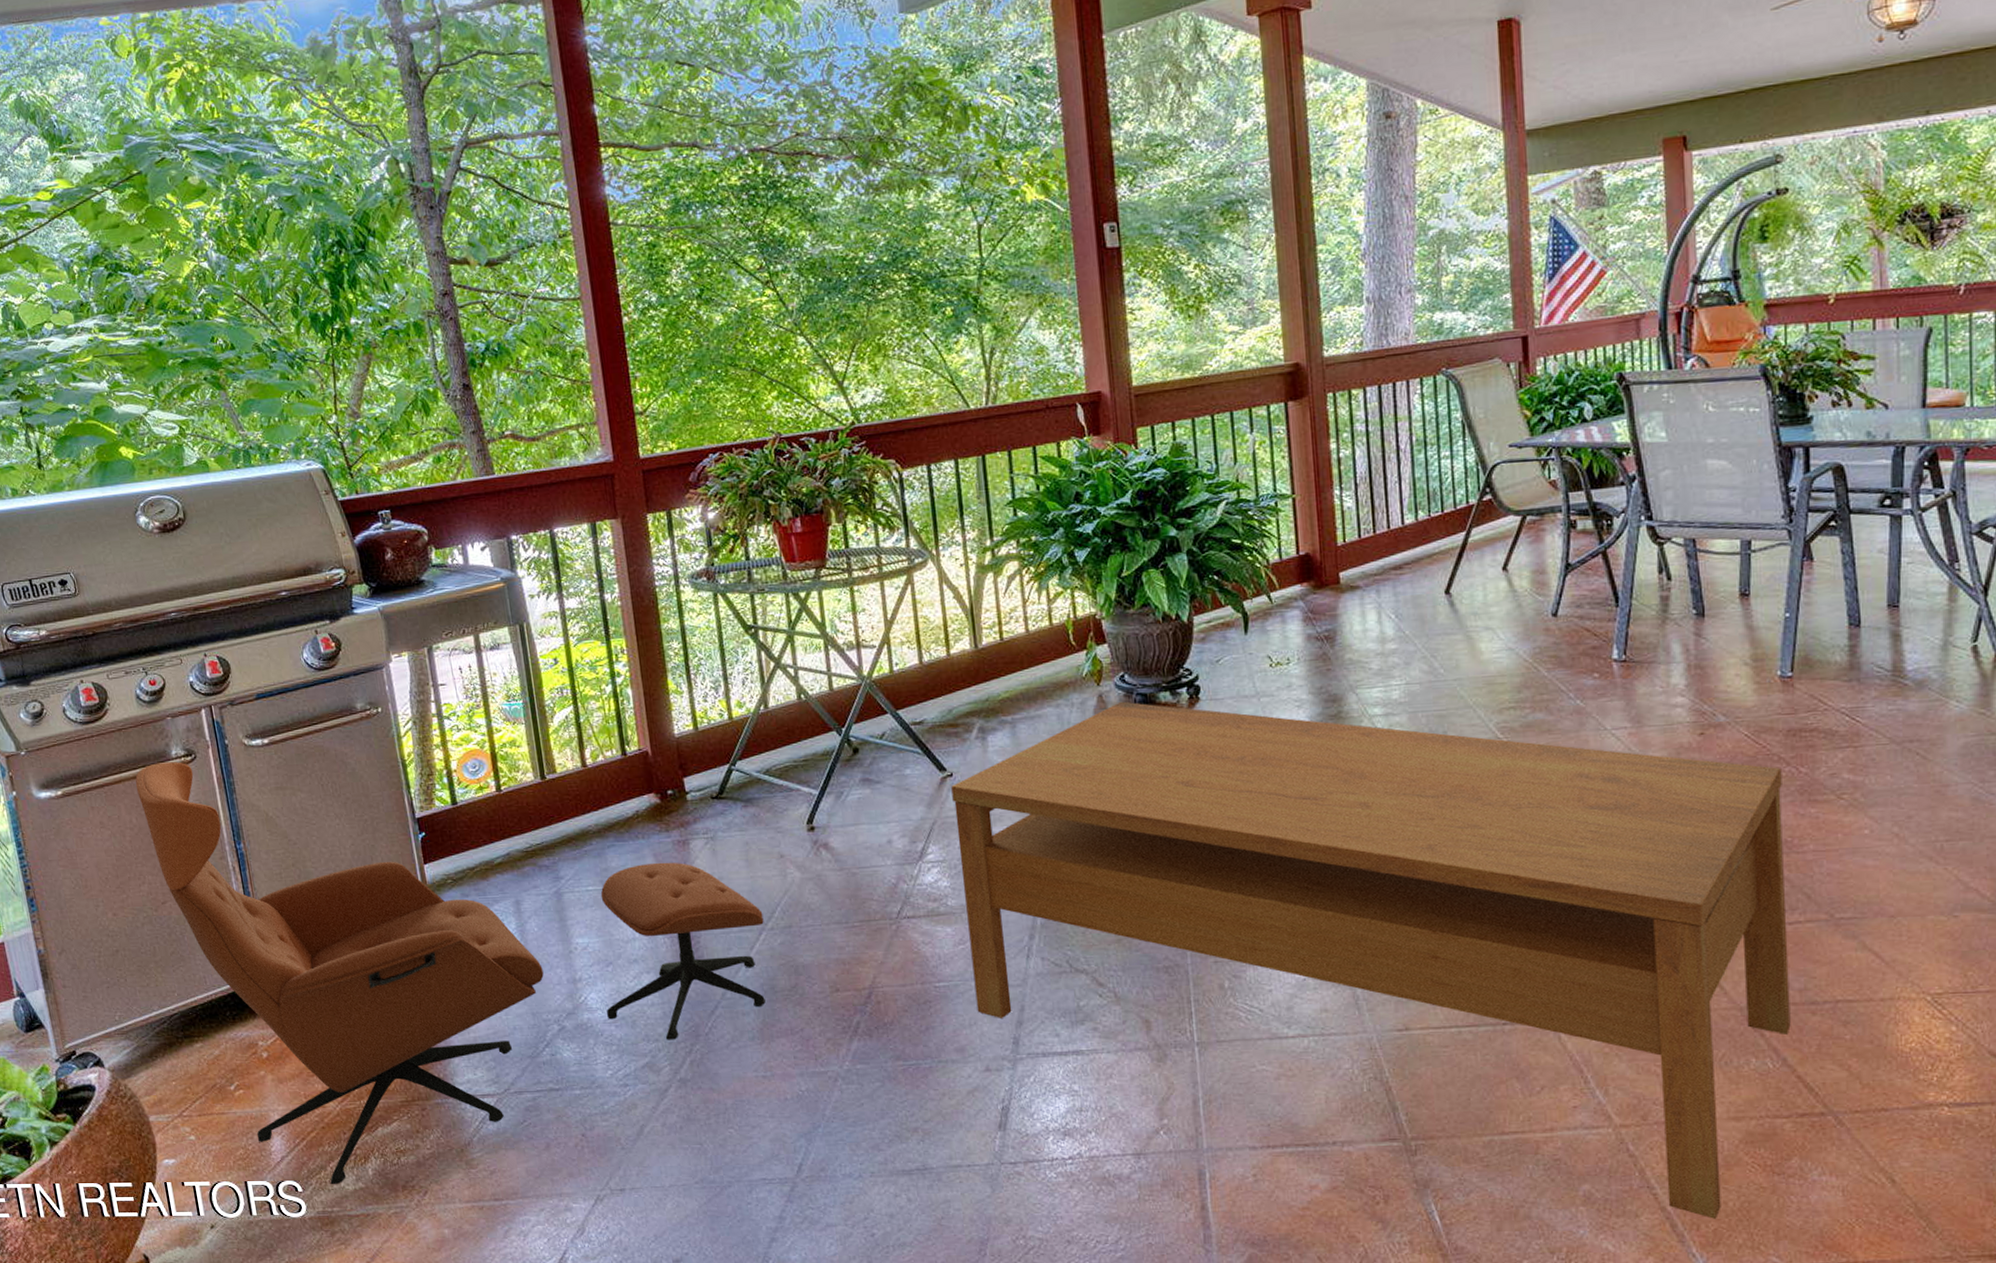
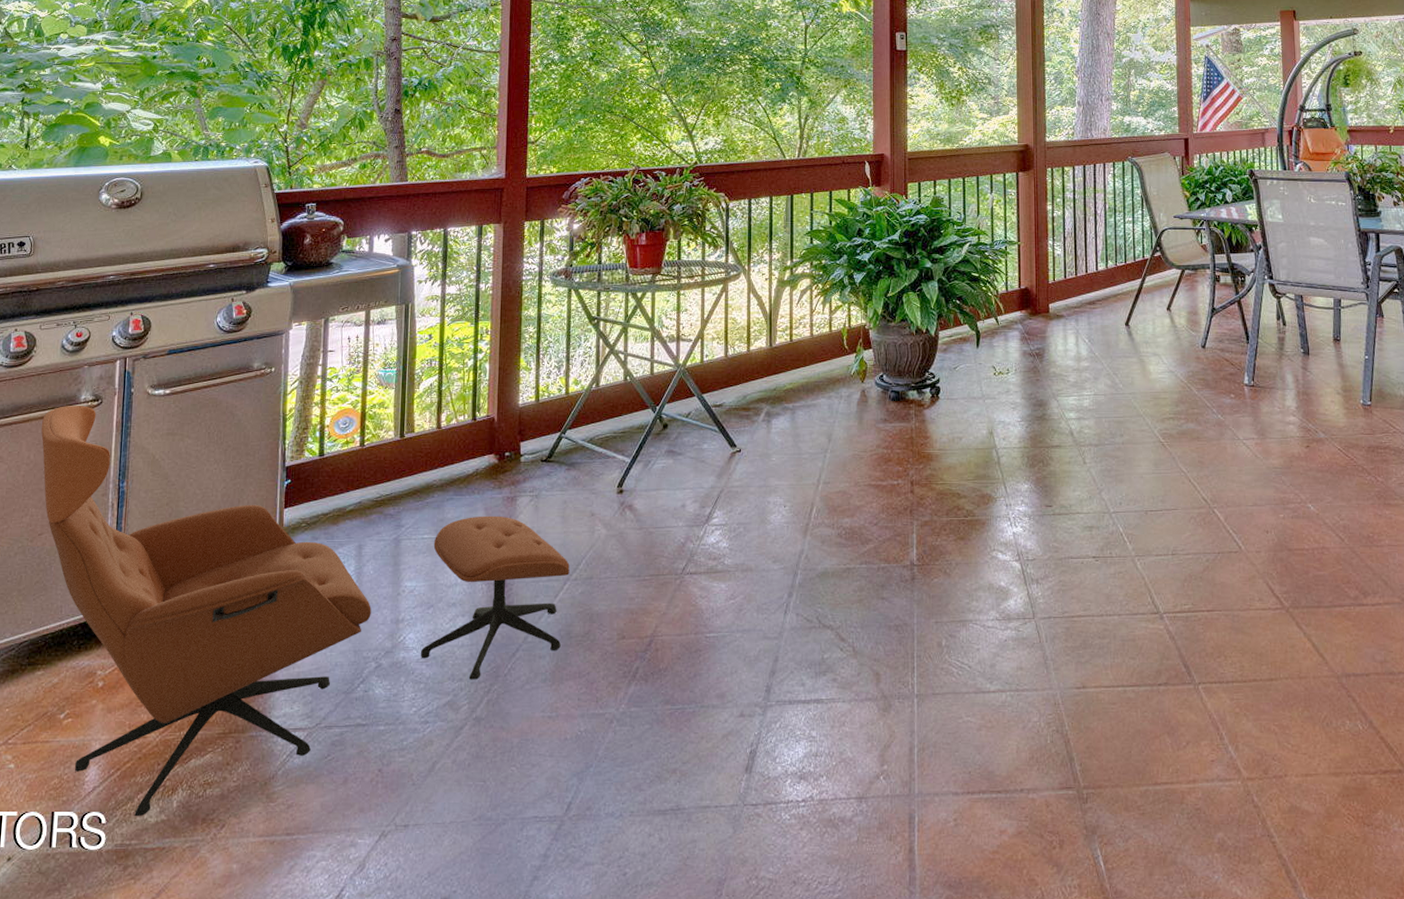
coffee table: present [951,701,1791,1219] -> none [738,396,1375,866]

